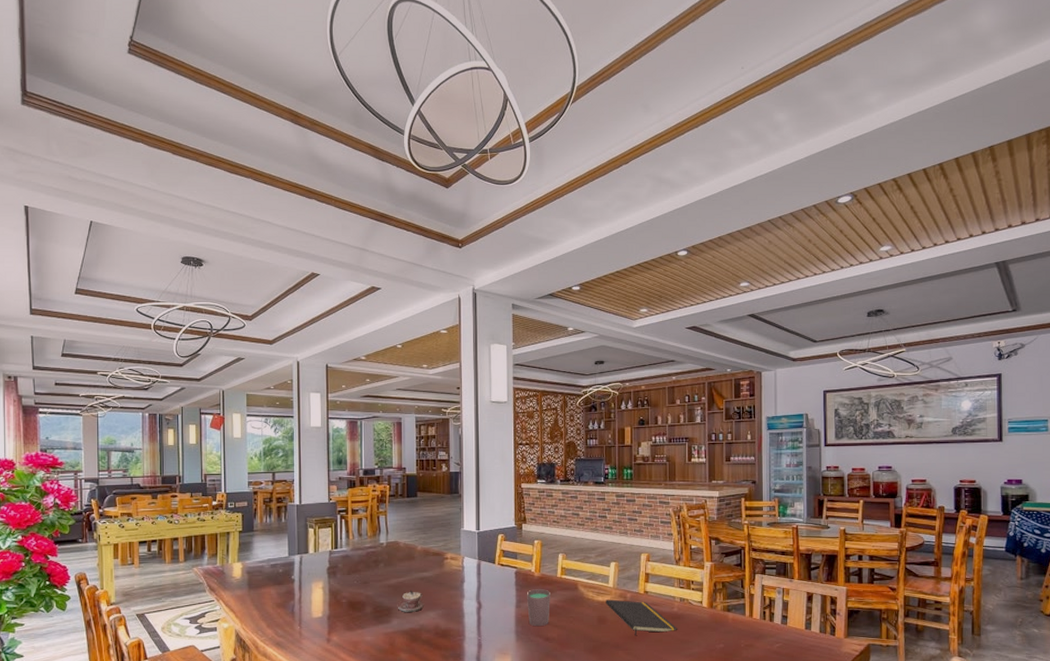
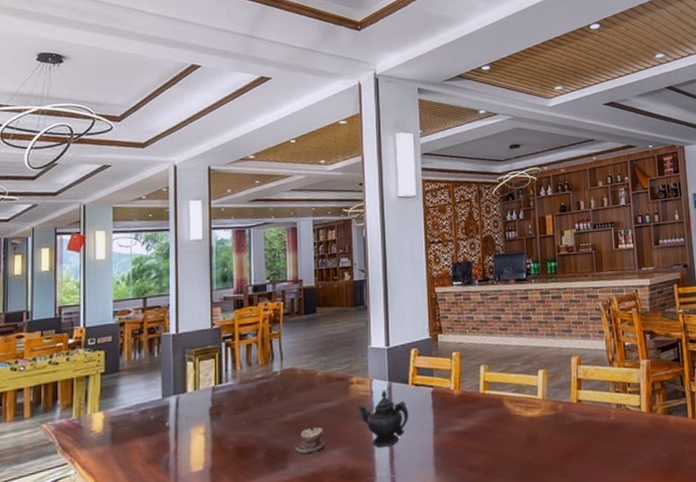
teapot: none [452,567,495,613] -> present [358,390,409,447]
cup: present [526,589,550,627] -> none [445,409,473,455]
notepad: present [606,599,678,635] -> none [535,412,617,453]

